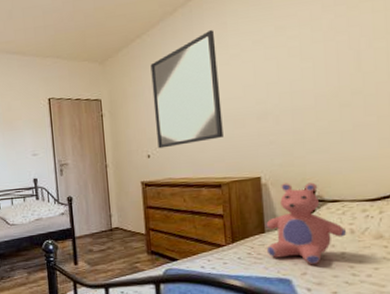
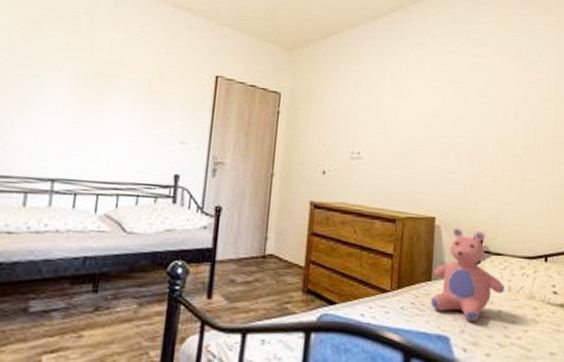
home mirror: present [150,30,223,149] -> none [336,48,412,167]

